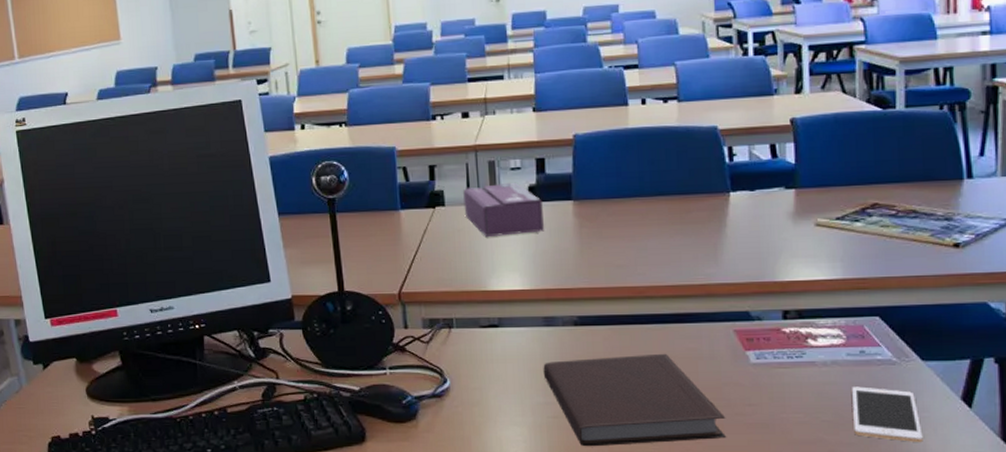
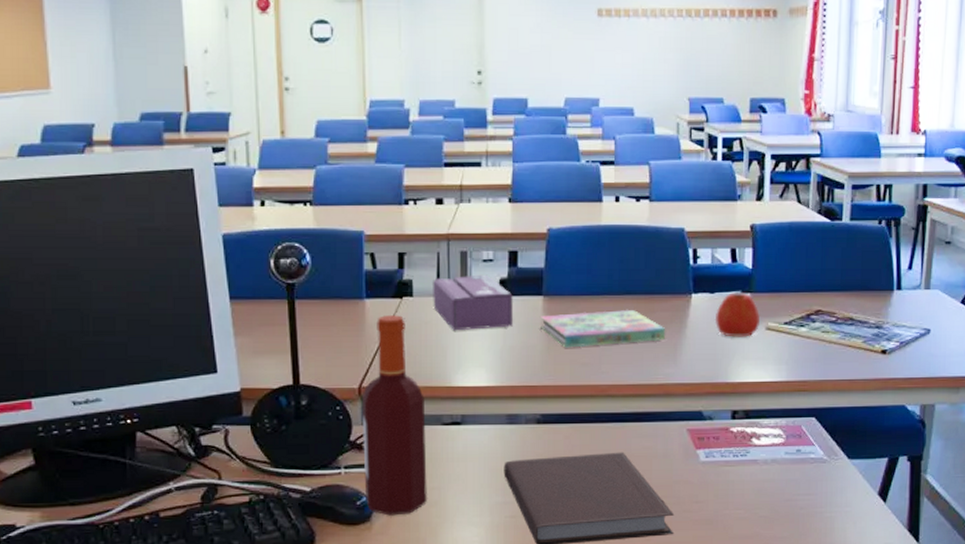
bottle: none [402,224,470,414] -> present [361,315,428,516]
book: none [572,210,705,251] -> present [541,309,666,348]
apple: none [756,189,808,235] -> present [714,293,761,337]
cell phone: present [852,386,923,443] -> none [787,483,844,536]

